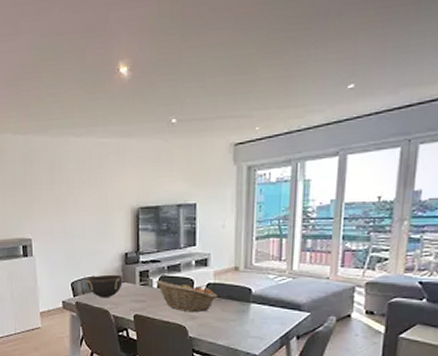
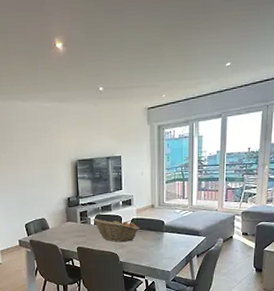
bowl: present [86,274,123,299] -> none [37,215,67,236]

